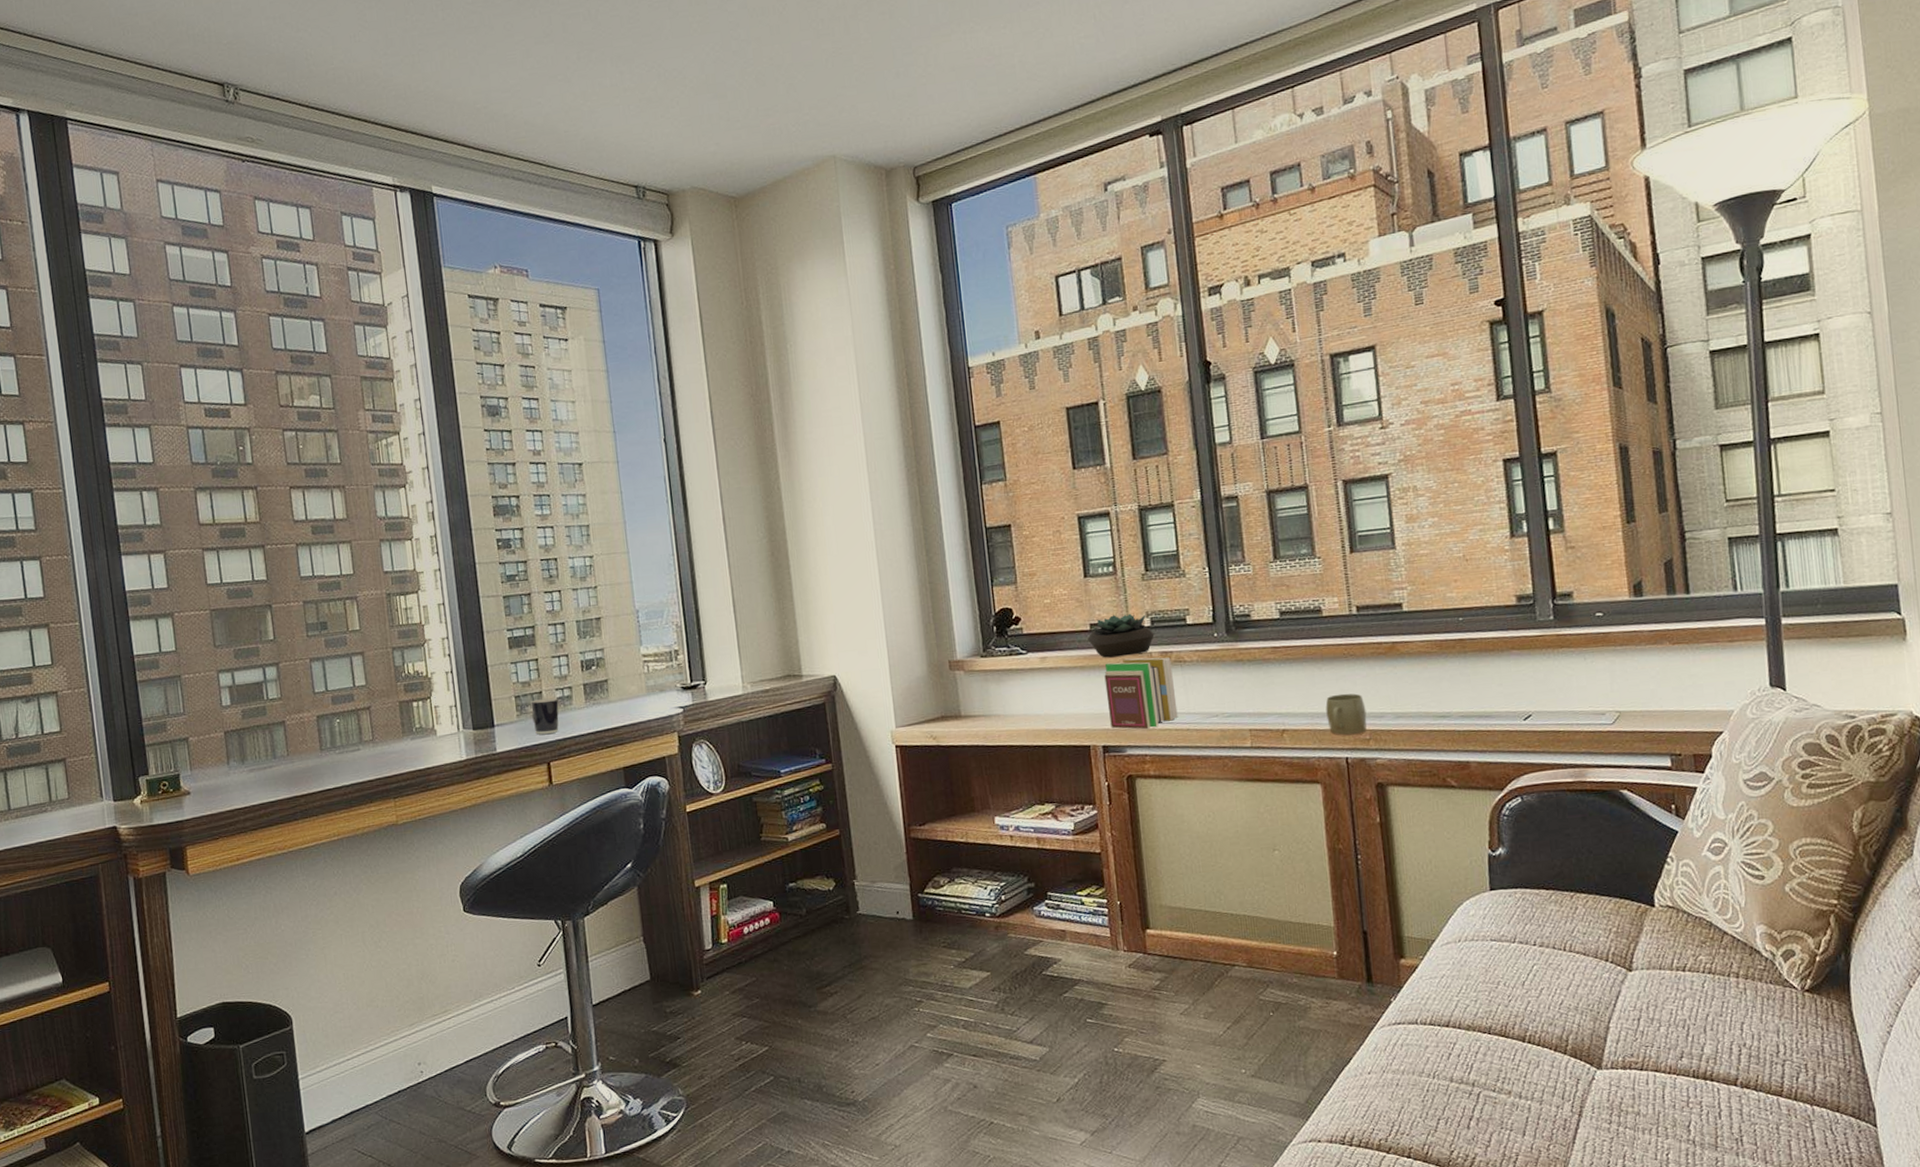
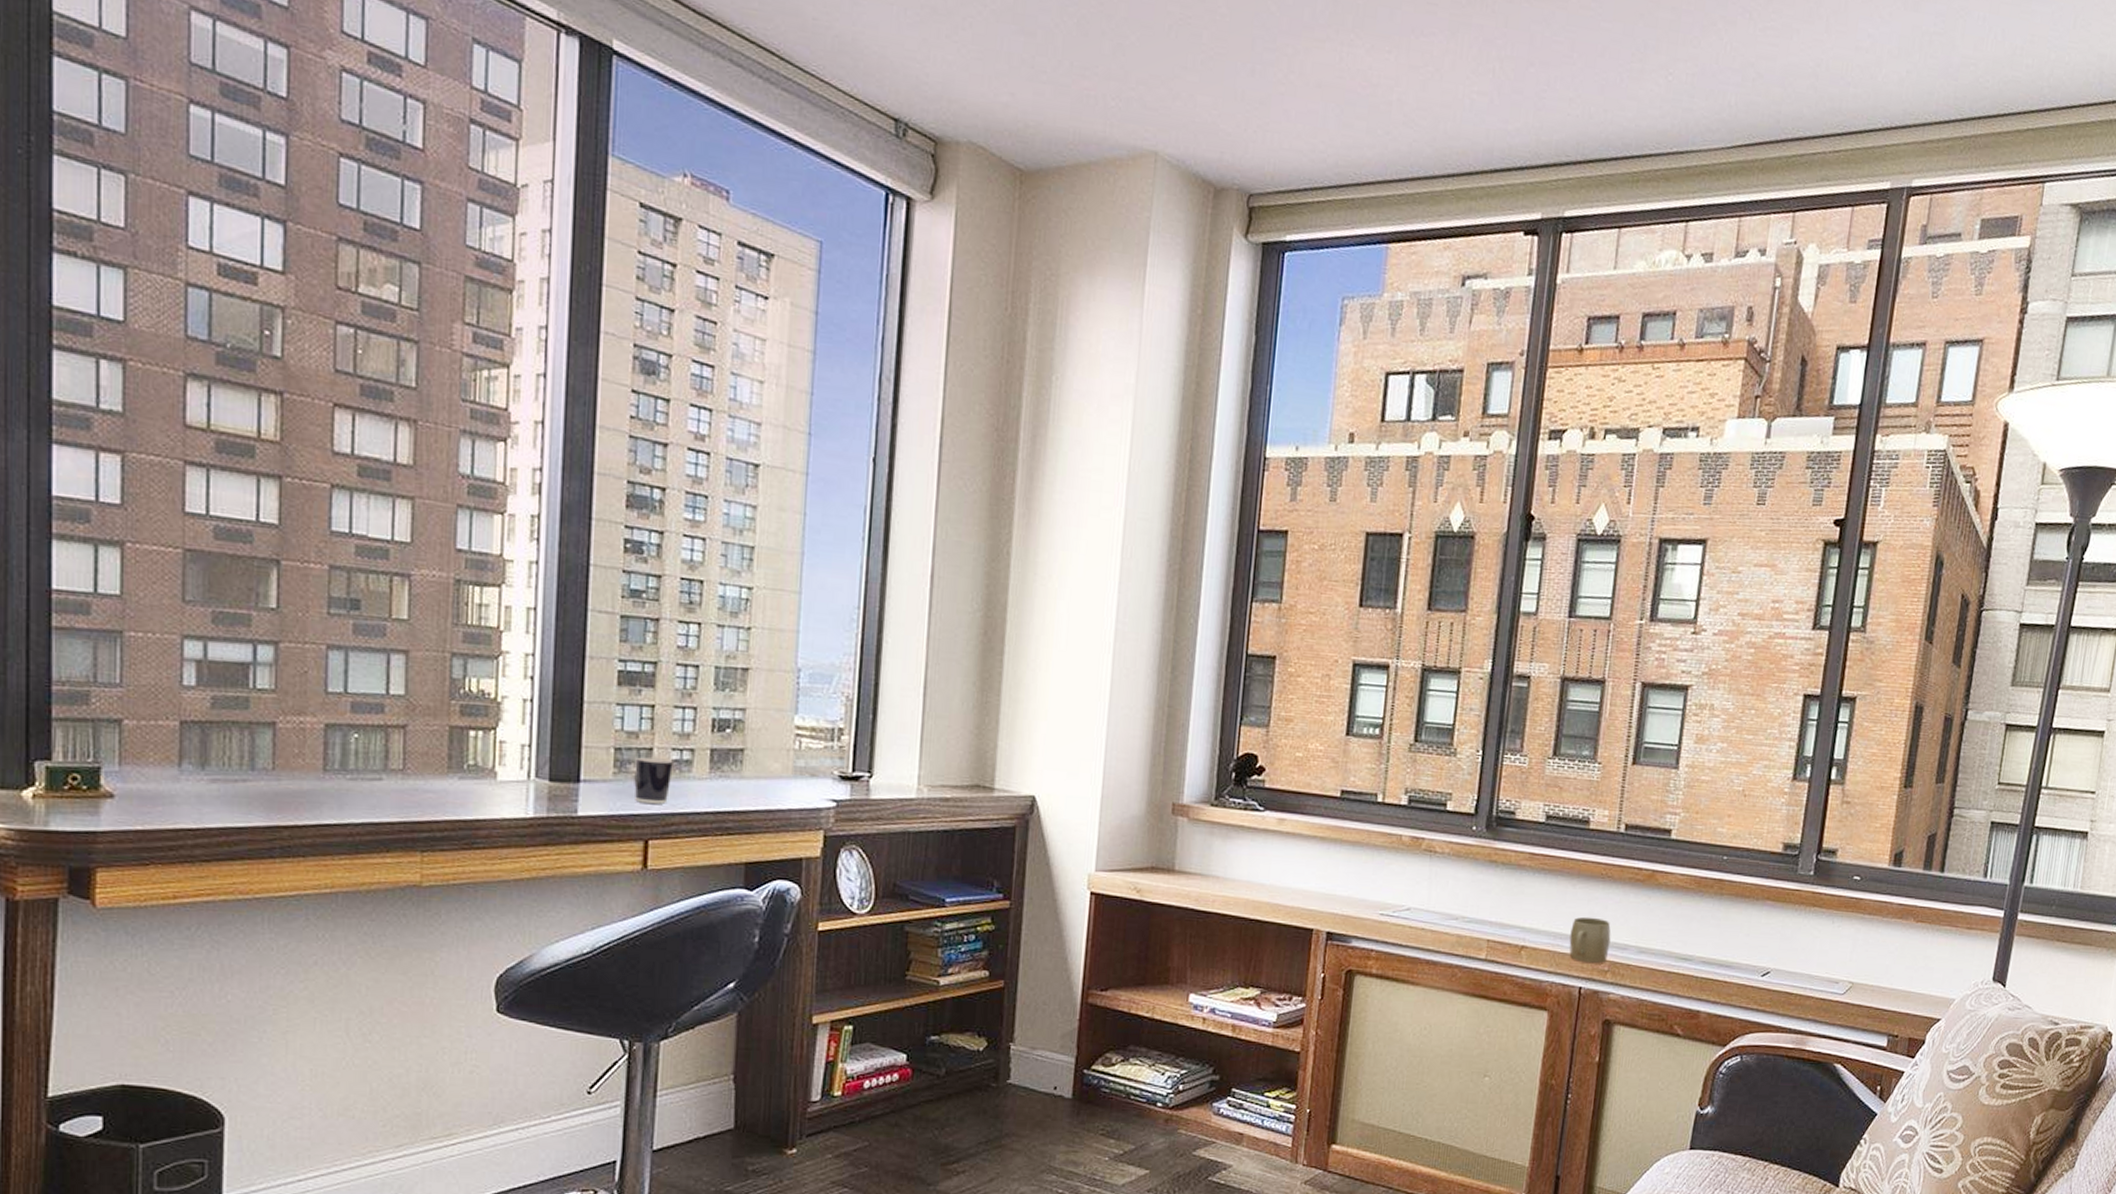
succulent plant: present [1088,613,1155,658] -> none [1335,784,1409,835]
books: present [1104,657,1178,730] -> none [1340,837,1421,922]

